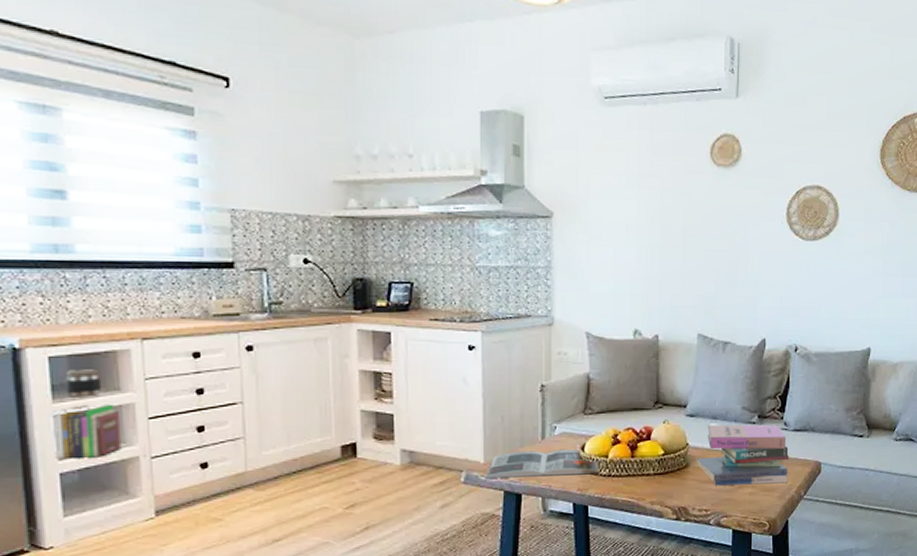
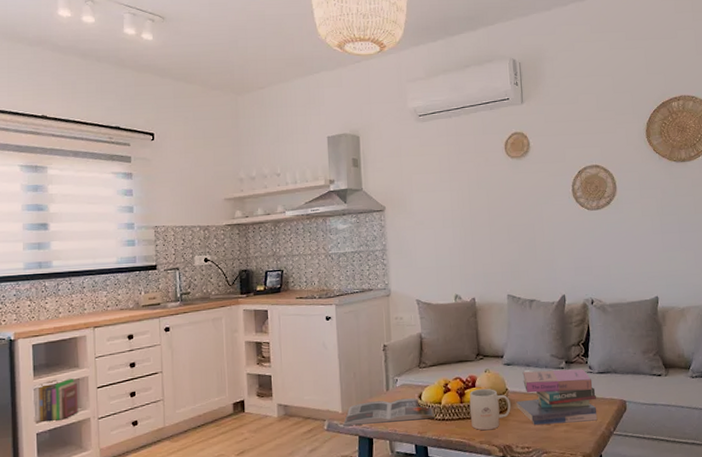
jar: present [65,368,102,397] -> none [42,351,67,375]
mug: none [641,441,690,490] -> present [469,388,511,431]

